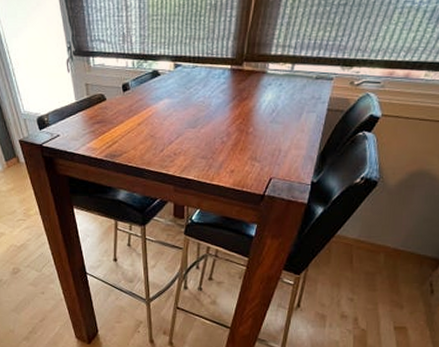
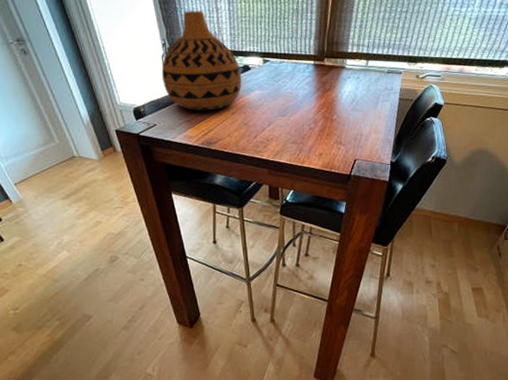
vase: none [66,9,150,121] -> present [161,11,242,111]

